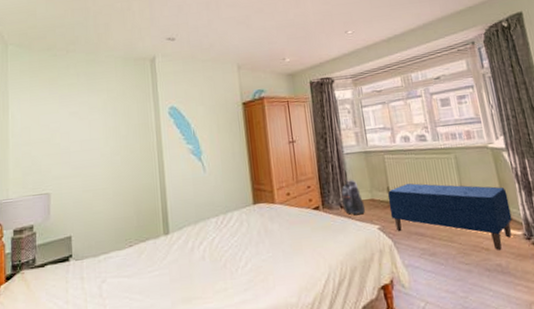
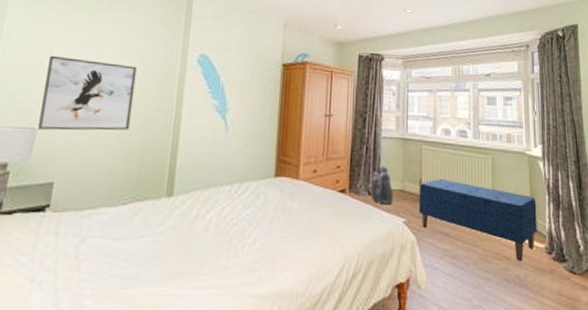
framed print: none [49,127,123,194] -> present [38,55,137,131]

